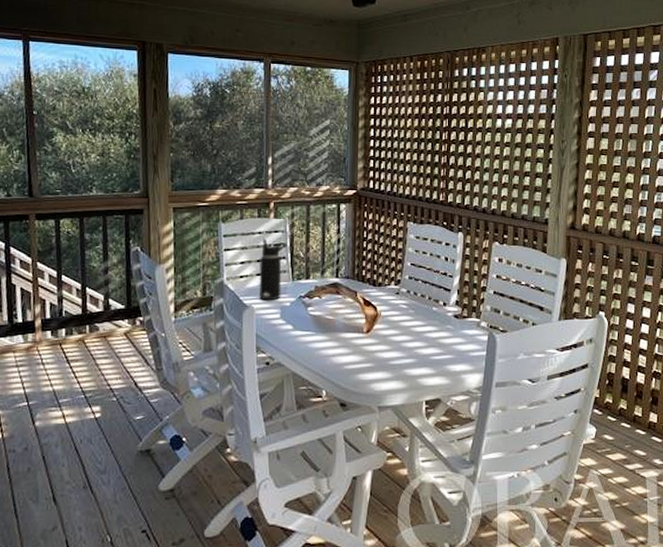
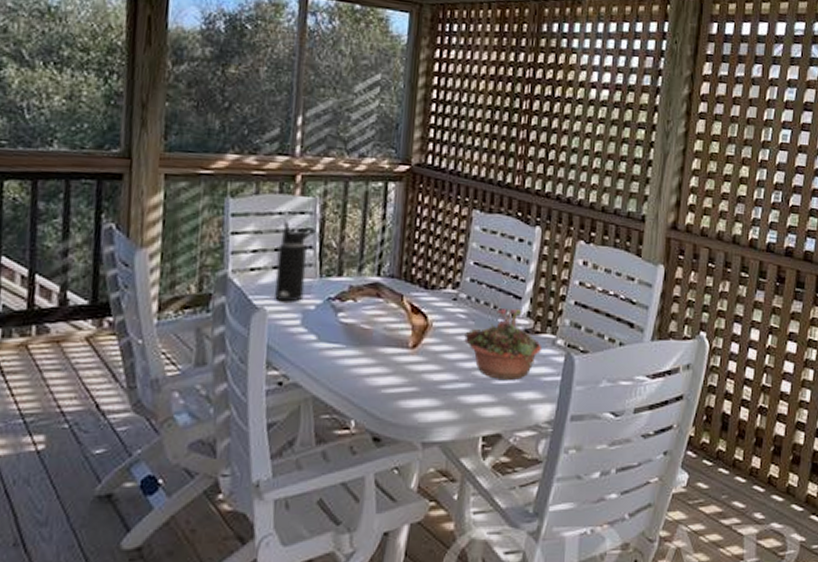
succulent planter: none [407,298,470,355] -> present [464,308,543,380]

